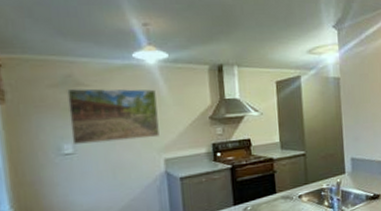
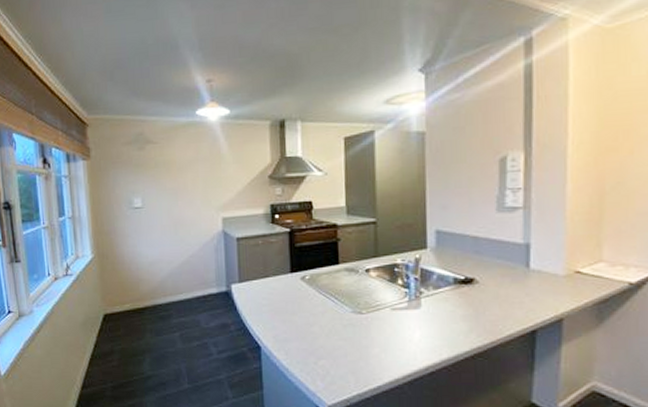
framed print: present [67,88,160,144] -> none [139,146,218,199]

